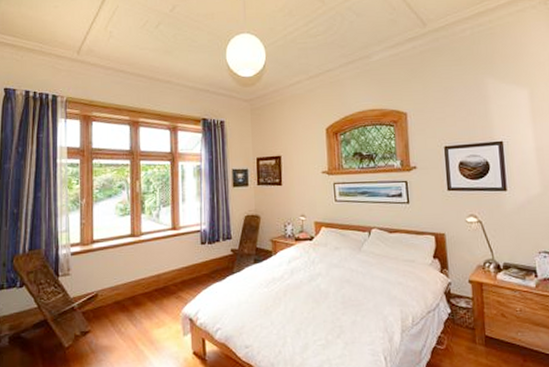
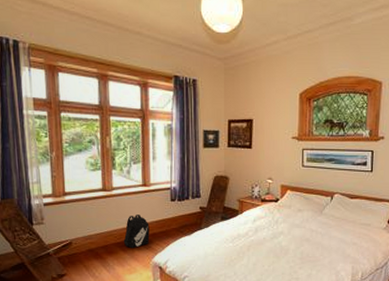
backpack: none [151,260,179,299] -> present [123,215,150,249]

